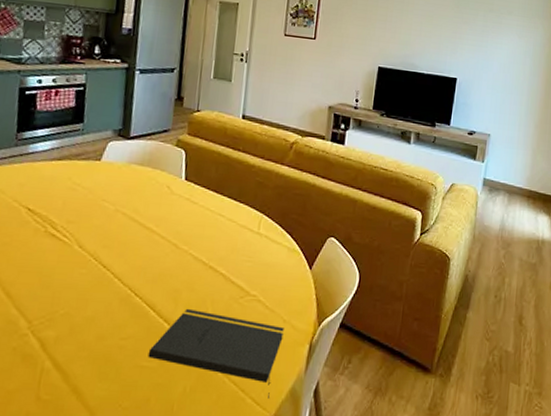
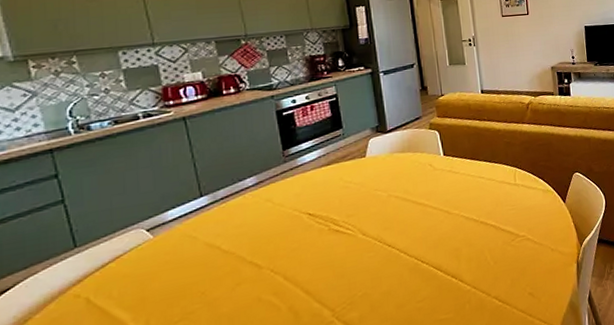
notepad: present [148,308,284,398] -> none [444,255,554,316]

